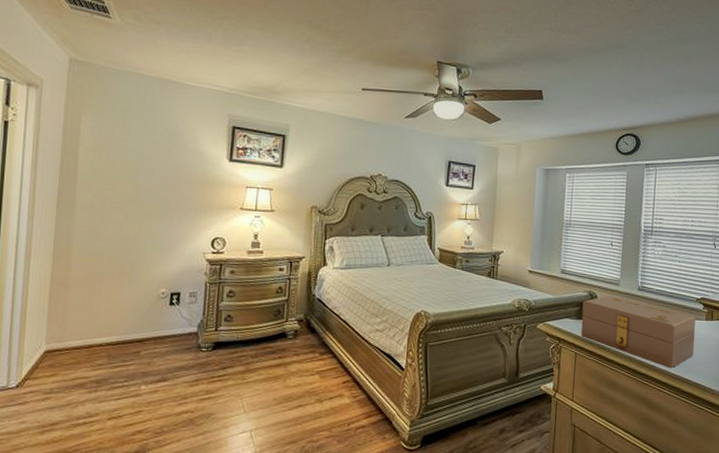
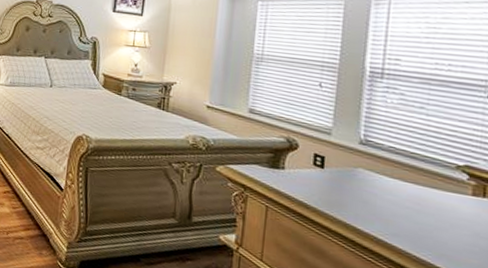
jewelry box: present [581,295,695,369] -> none [274,145,454,250]

